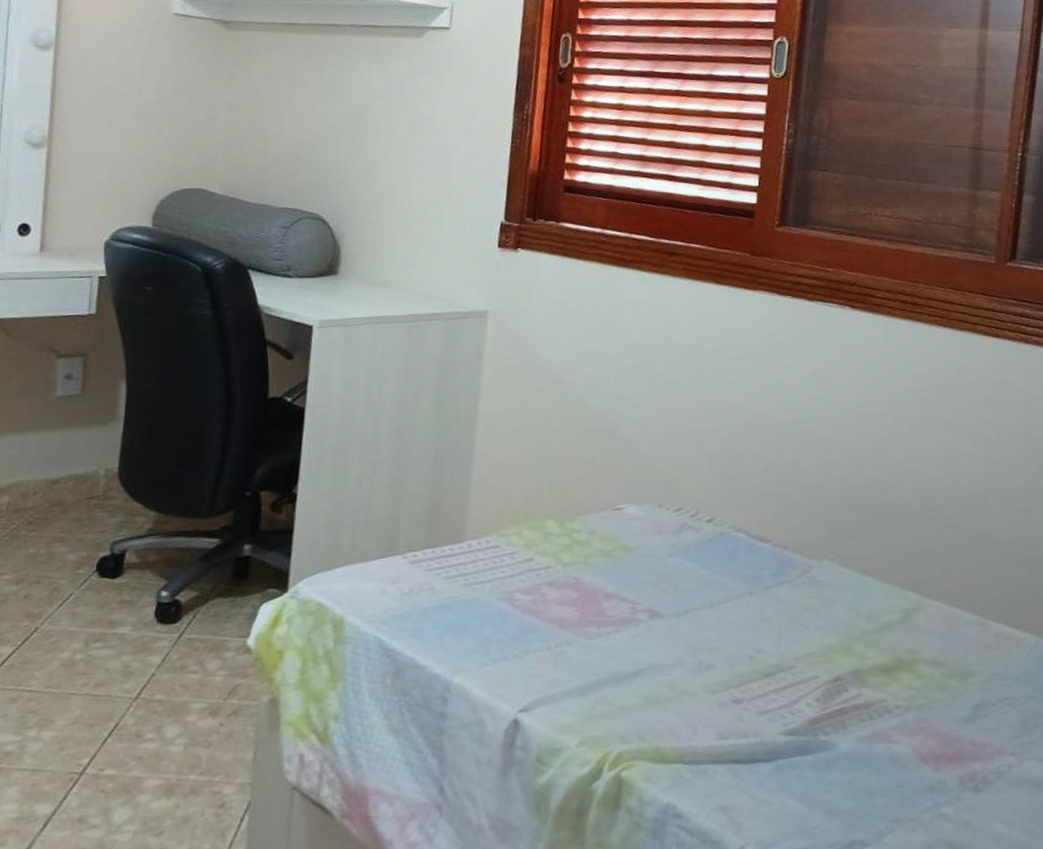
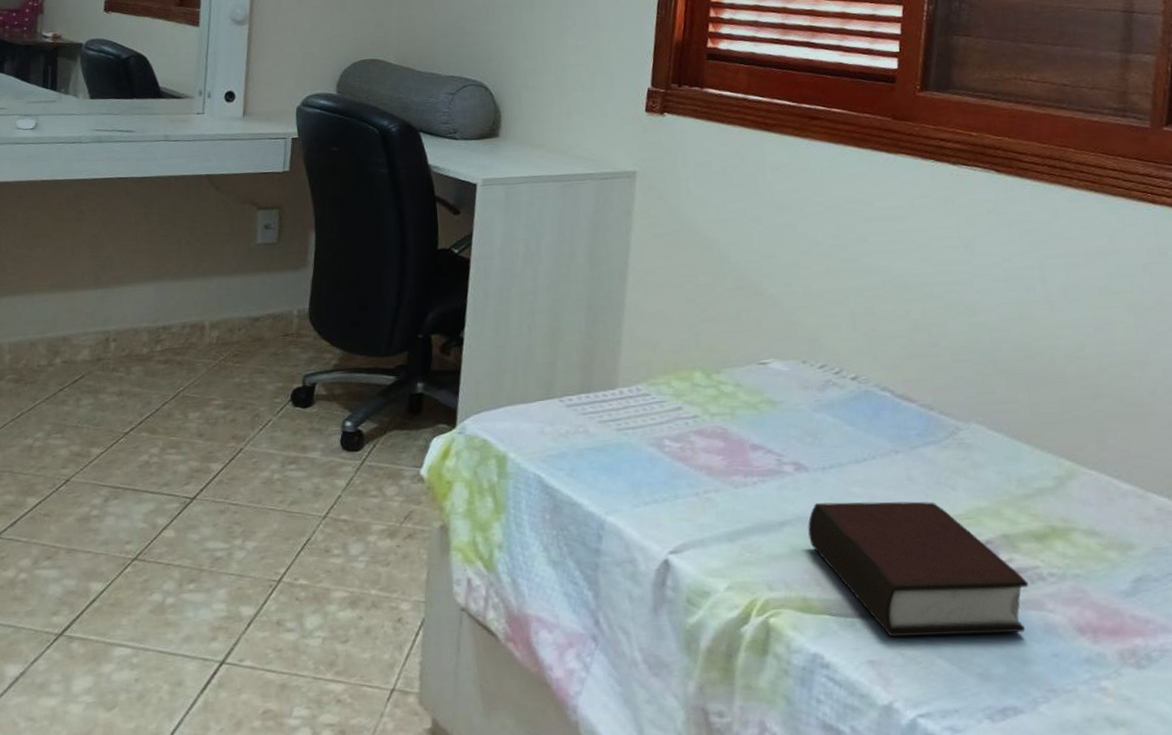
bible: none [661,641,876,781] -> present [808,501,1029,637]

